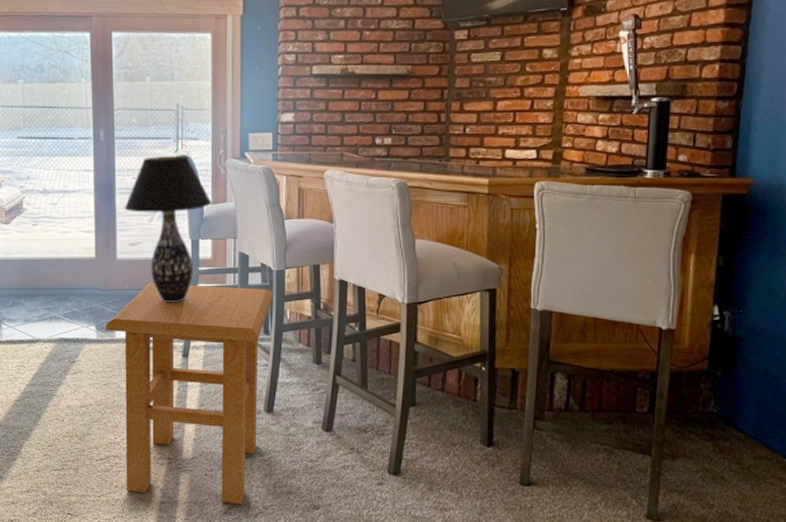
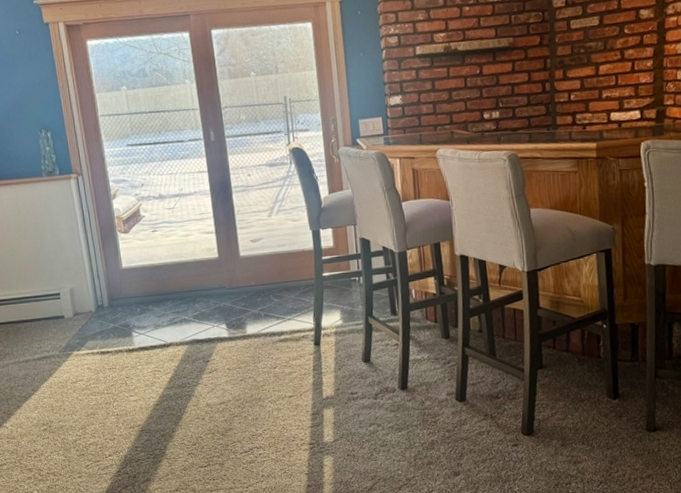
side table: present [105,282,273,505] -> none [235,271,397,480]
table lamp: present [124,155,213,303] -> none [242,147,330,295]

